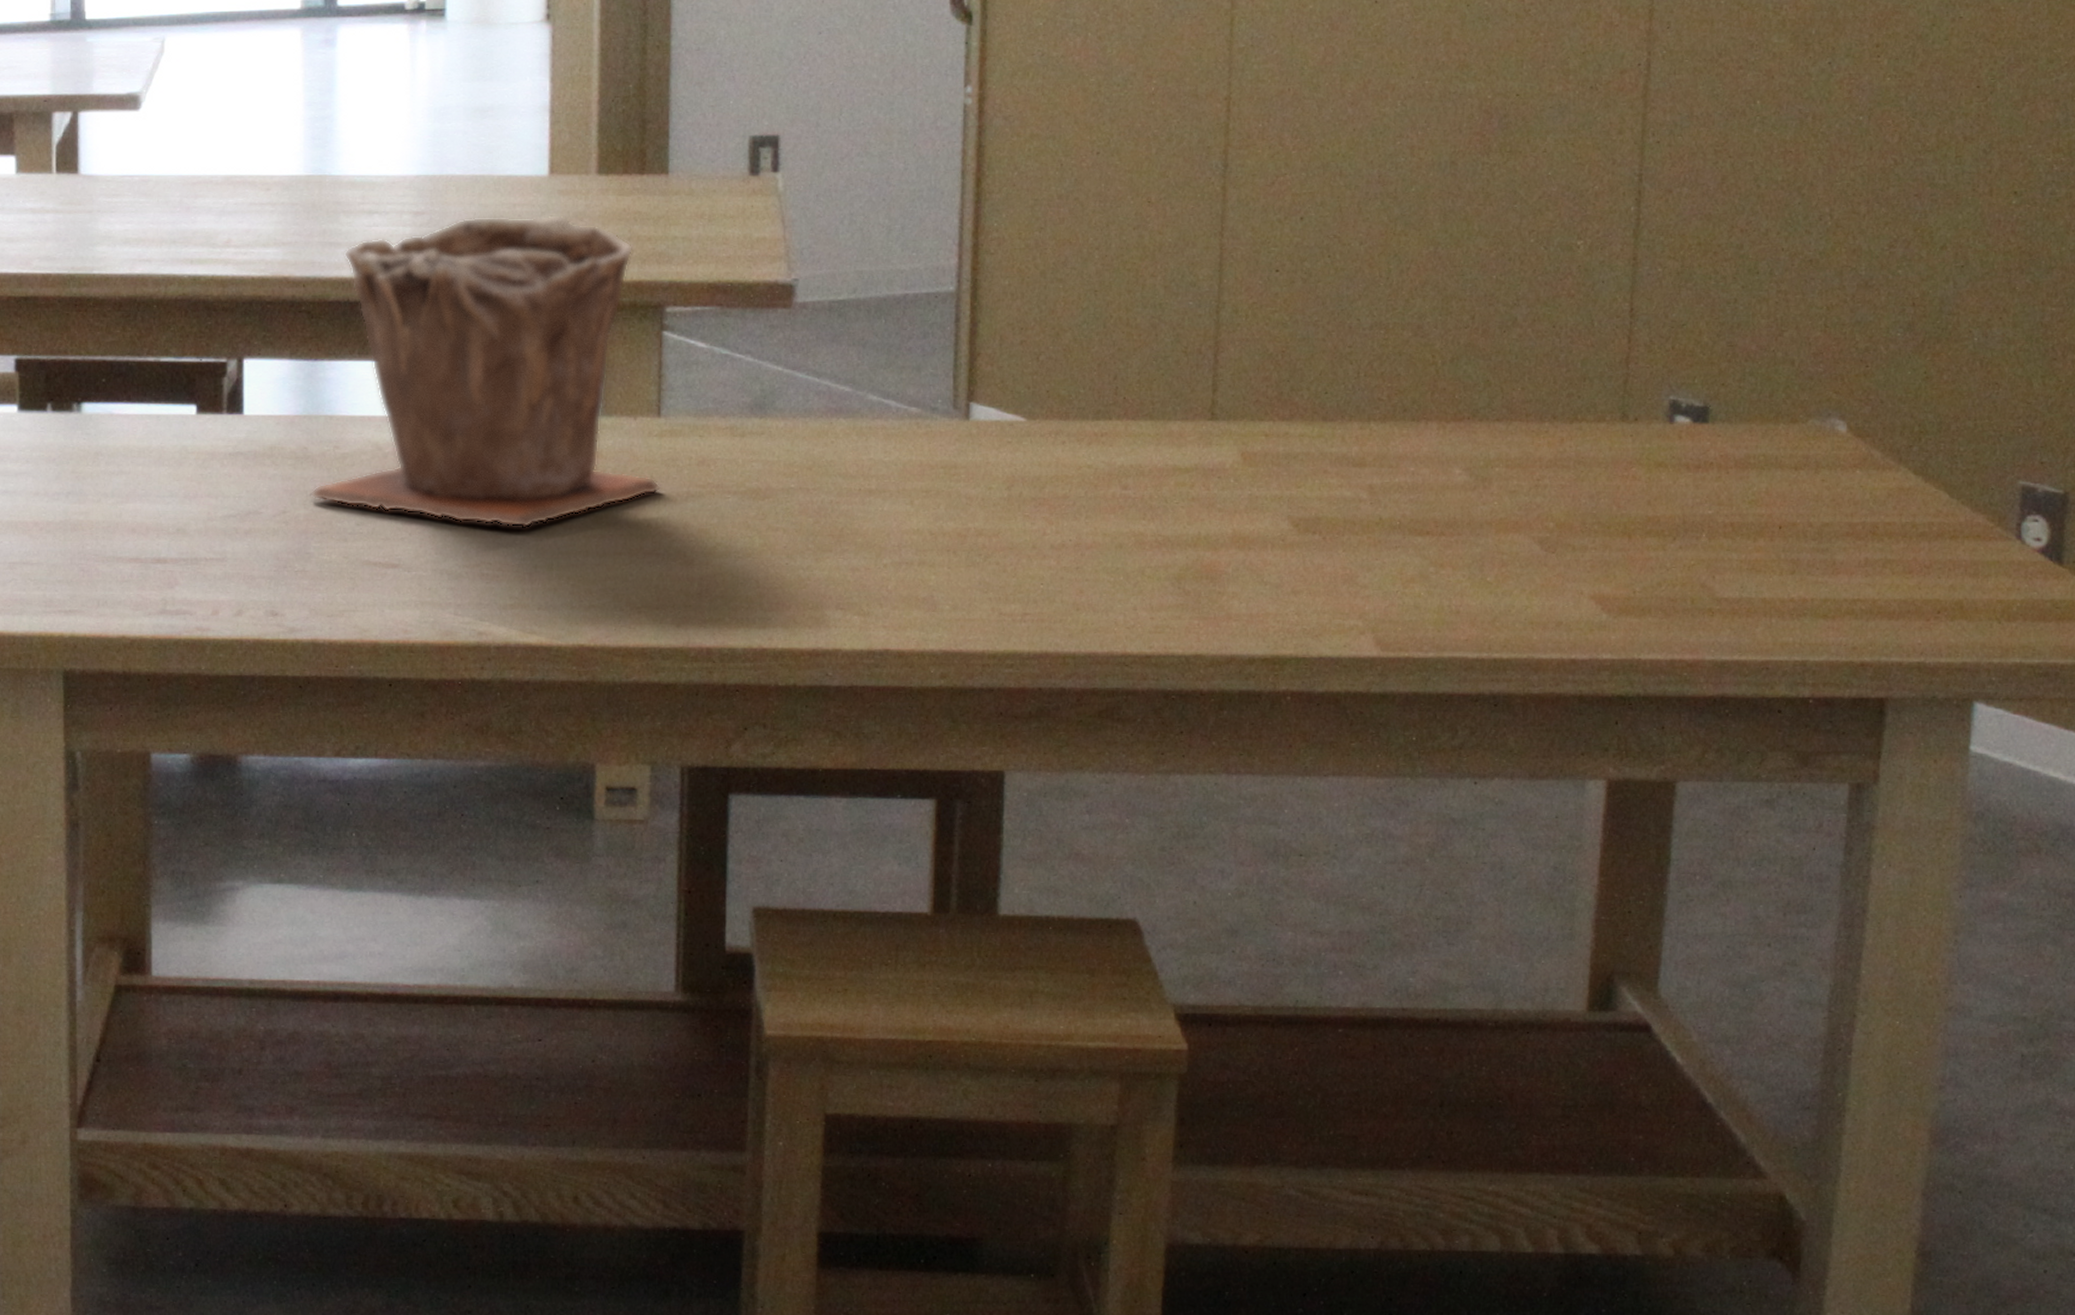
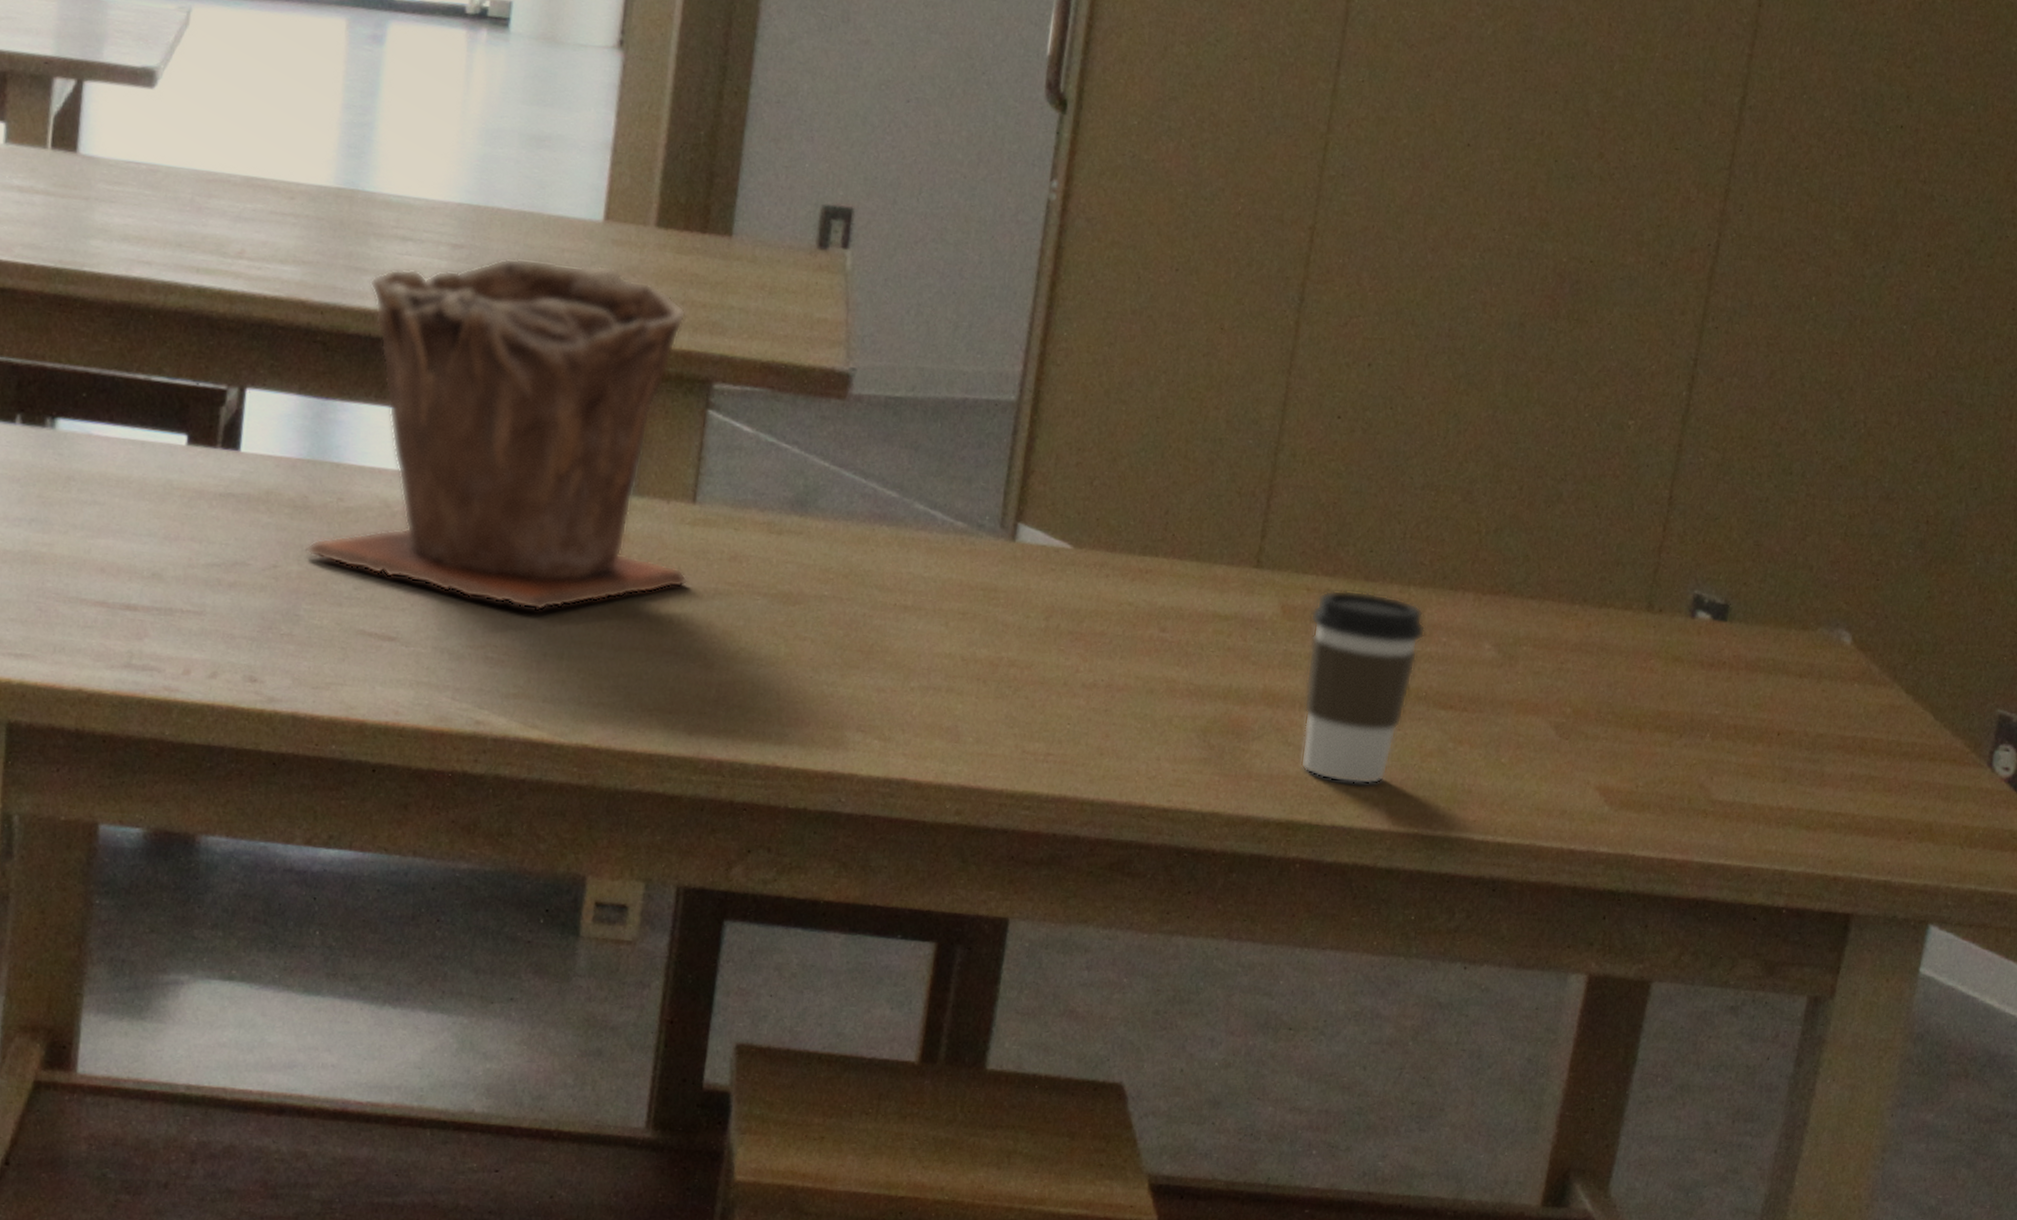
coffee cup: none [1272,432,1392,615] -> present [1300,590,1426,785]

